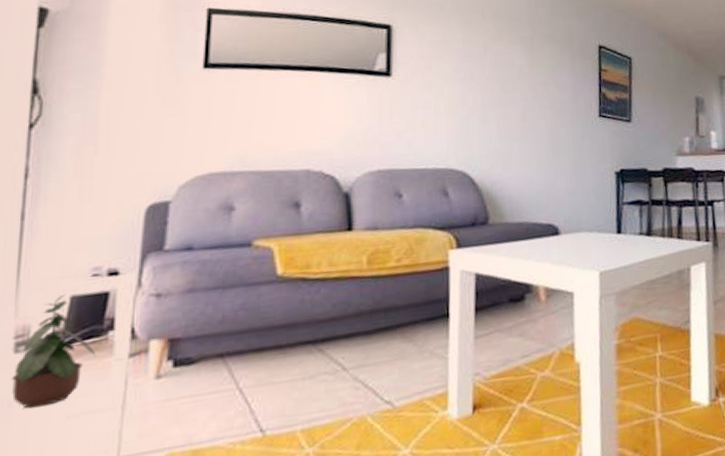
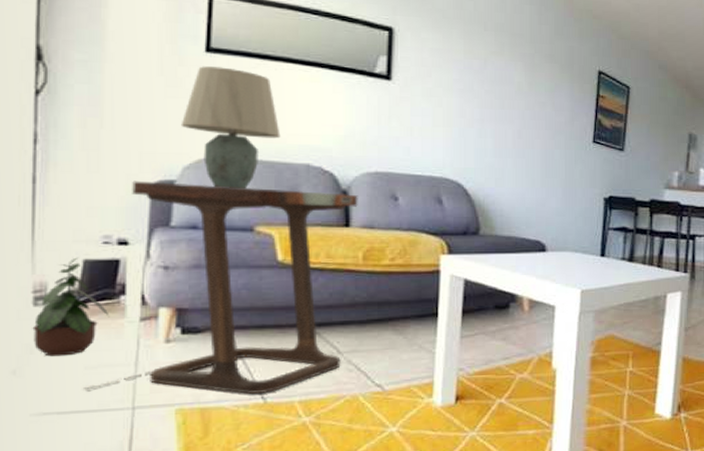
side table: none [63,196,361,444] -> present [82,181,358,394]
table lamp: none [177,81,280,204] -> present [180,66,281,189]

